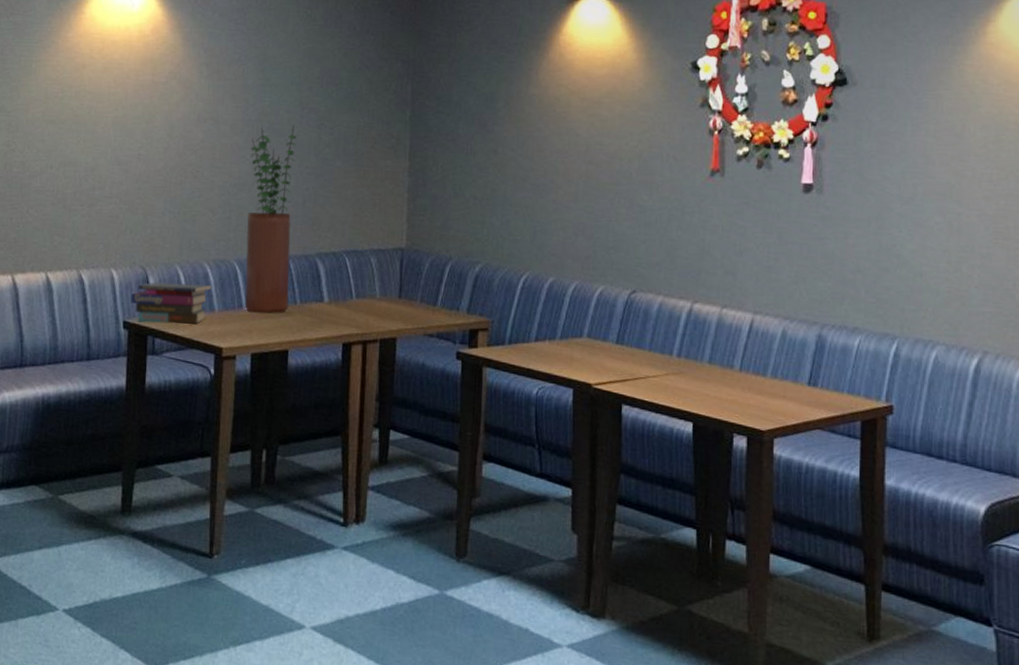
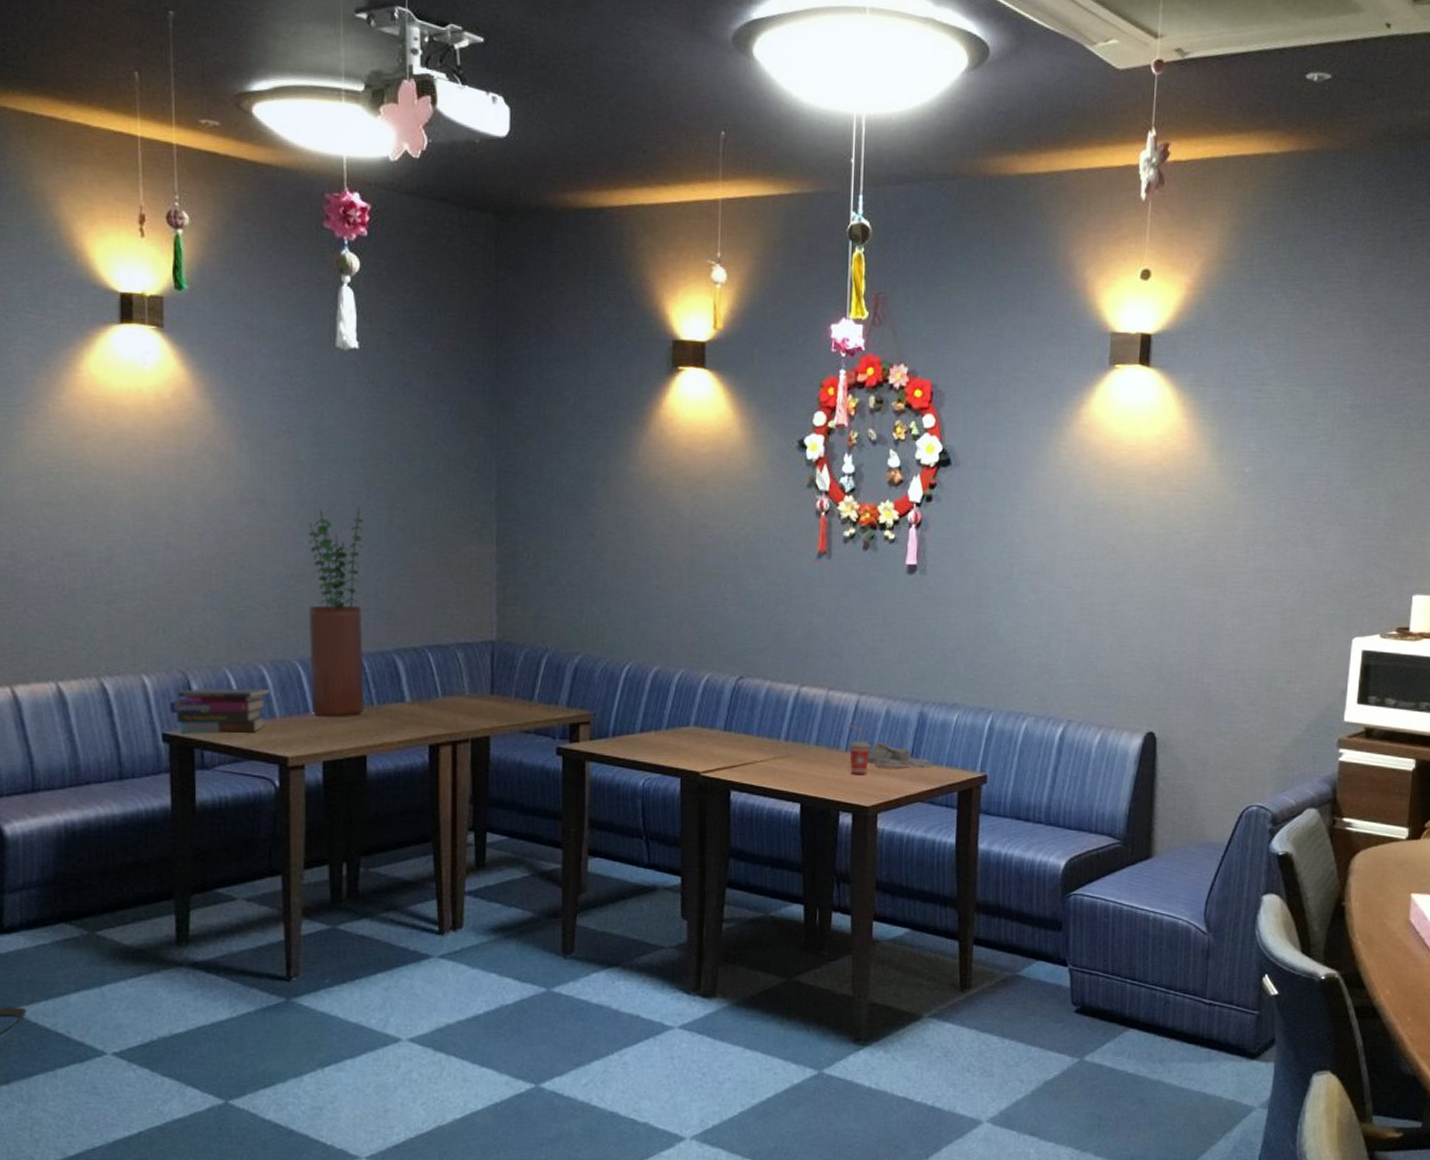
beverage cup: none [742,345,767,397] -> present [848,725,872,775]
tissue: none [763,363,831,394] -> present [867,742,931,769]

